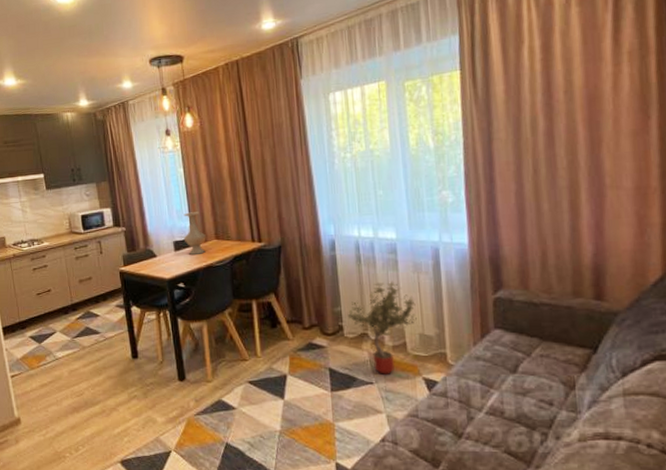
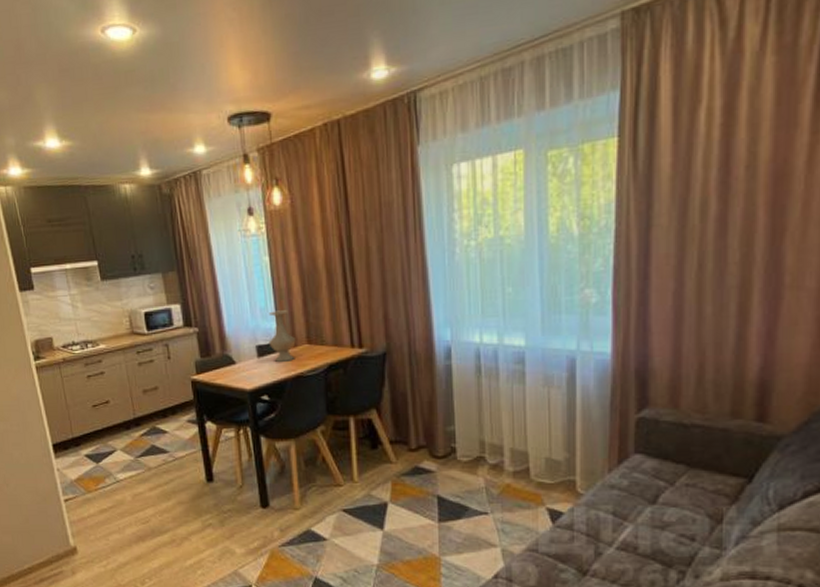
potted tree: present [347,281,417,374] -> none [462,396,544,504]

